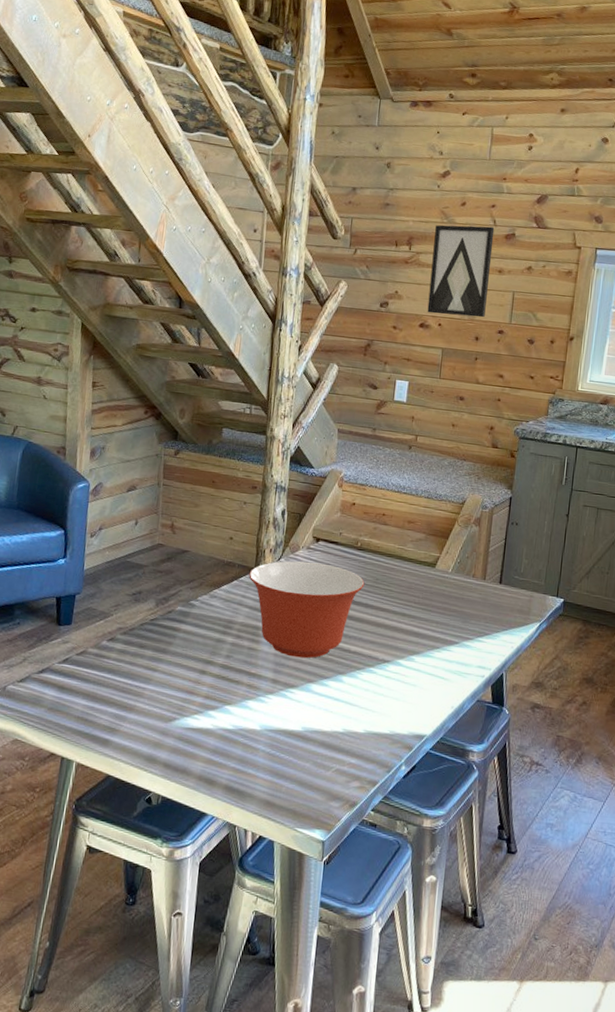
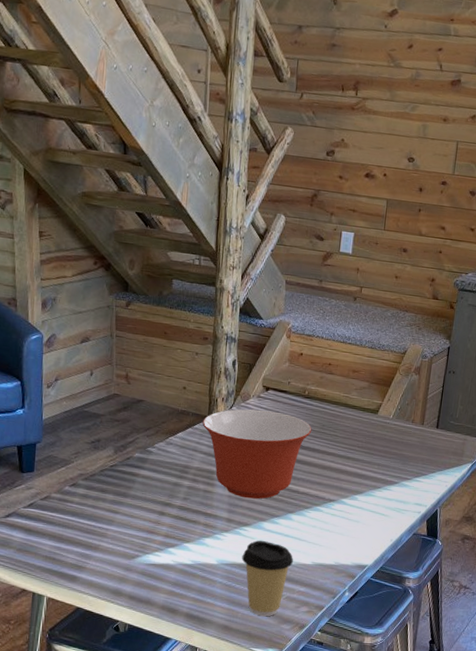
coffee cup: none [287,704,345,792] -> present [241,540,294,617]
wall art: present [427,225,495,318] -> none [372,68,441,168]

